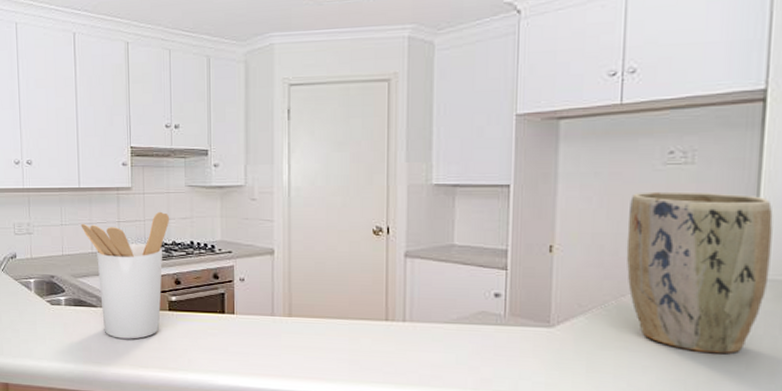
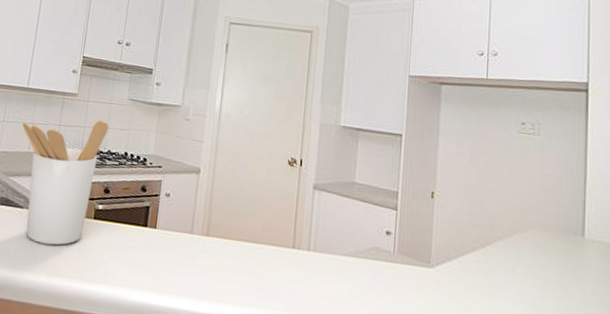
plant pot: present [626,191,773,354] -> none [490,153,597,305]

